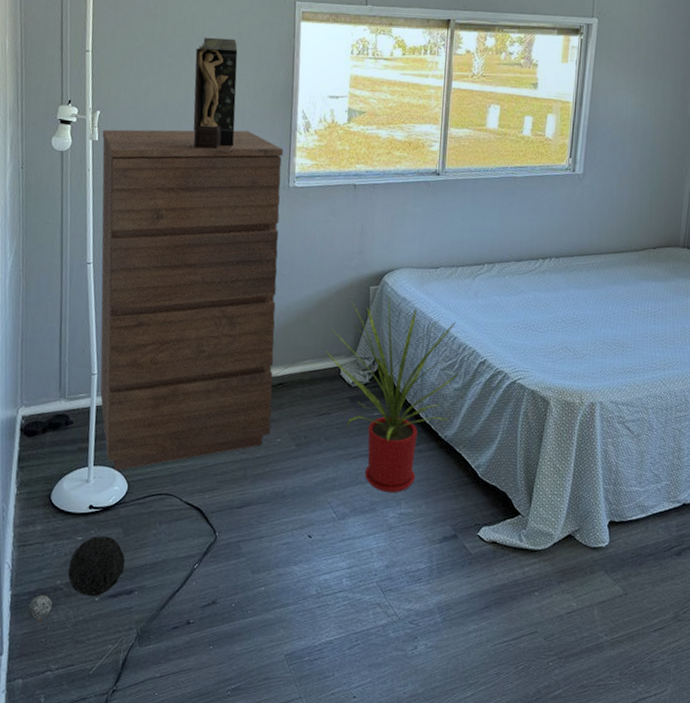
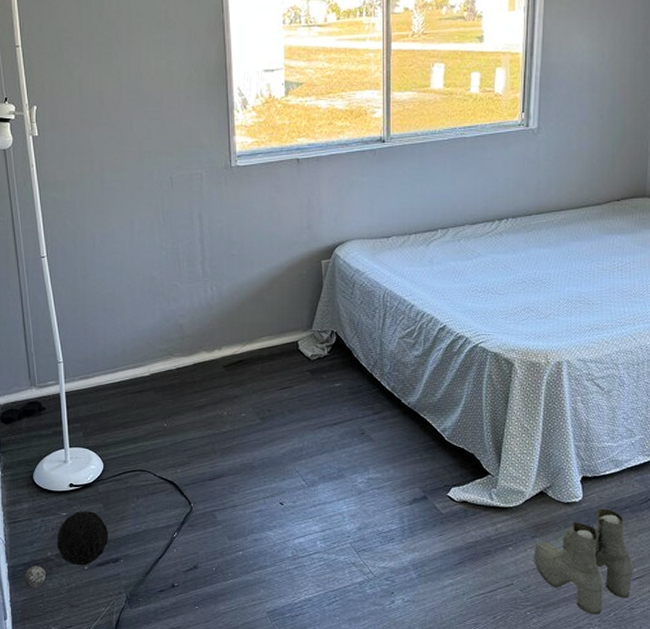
dresser: present [100,129,284,471] -> none [41,113,235,451]
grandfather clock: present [193,37,238,152] -> none [124,20,171,137]
house plant: present [325,297,459,493] -> none [281,269,418,460]
boots: none [559,555,655,668] -> present [534,509,633,615]

